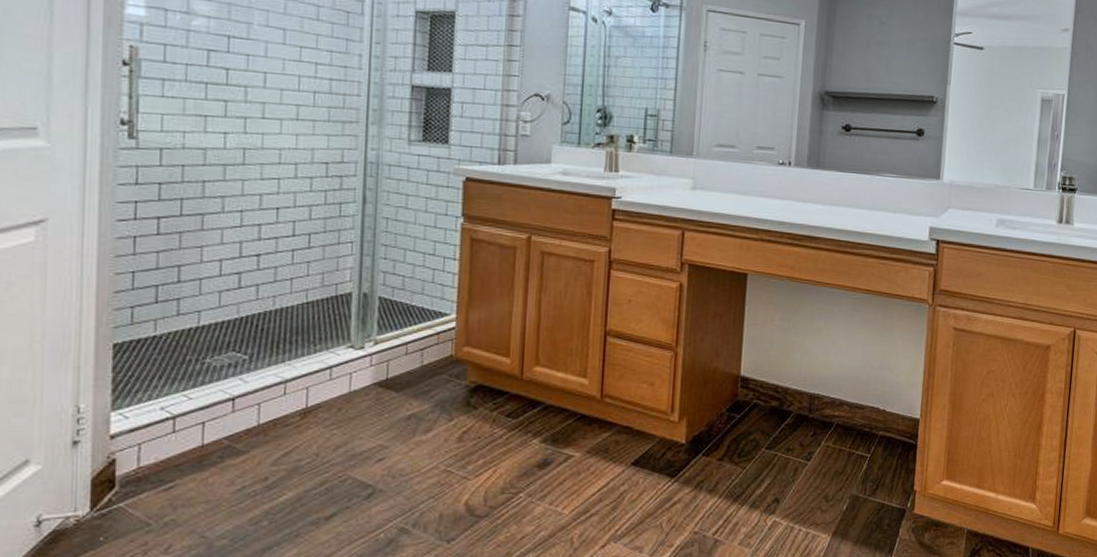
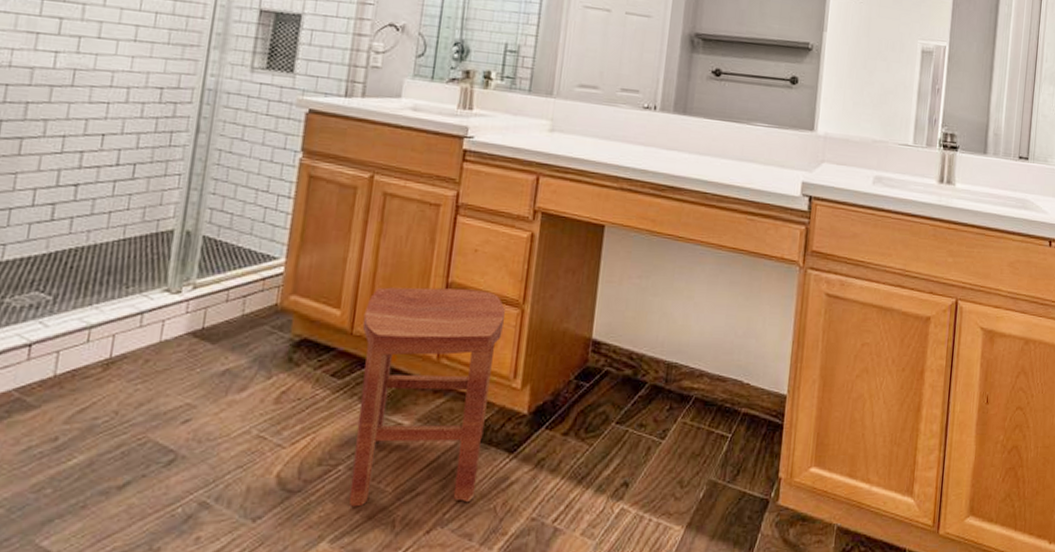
stool: none [530,335,660,528] -> present [348,287,505,507]

